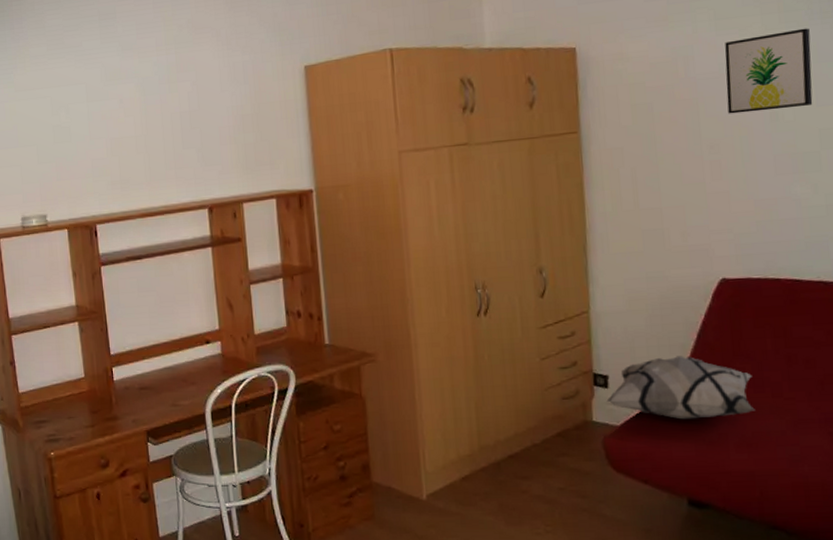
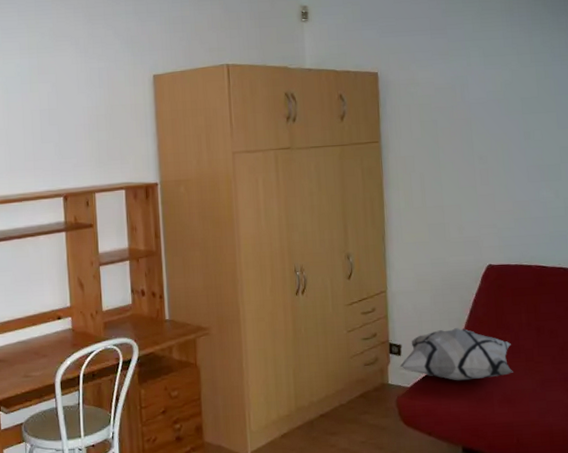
wall art: present [725,28,813,114] -> none [491,67,555,132]

